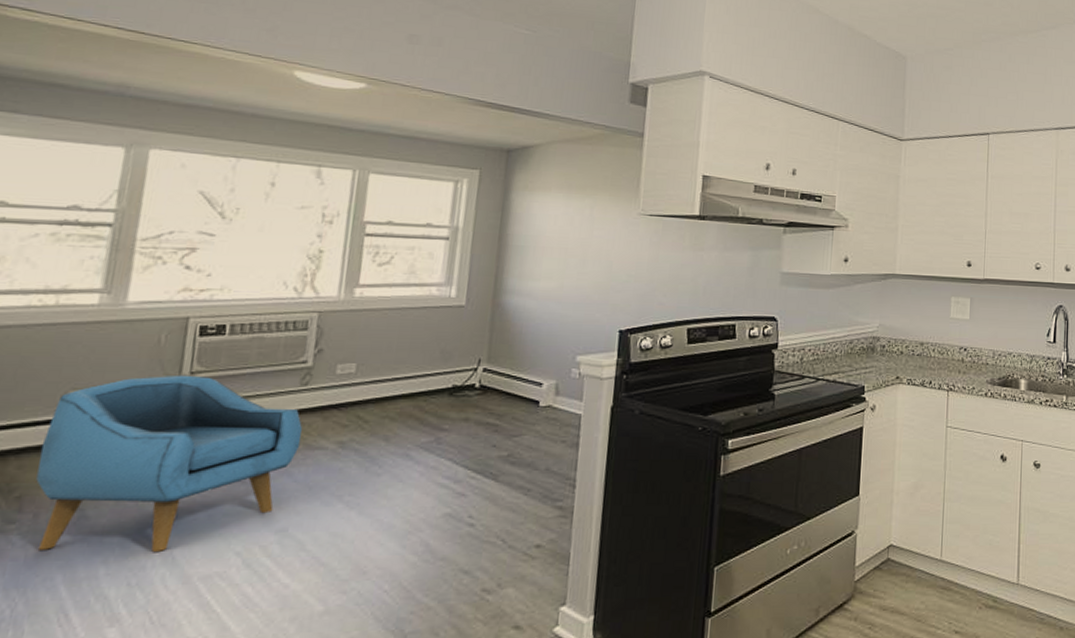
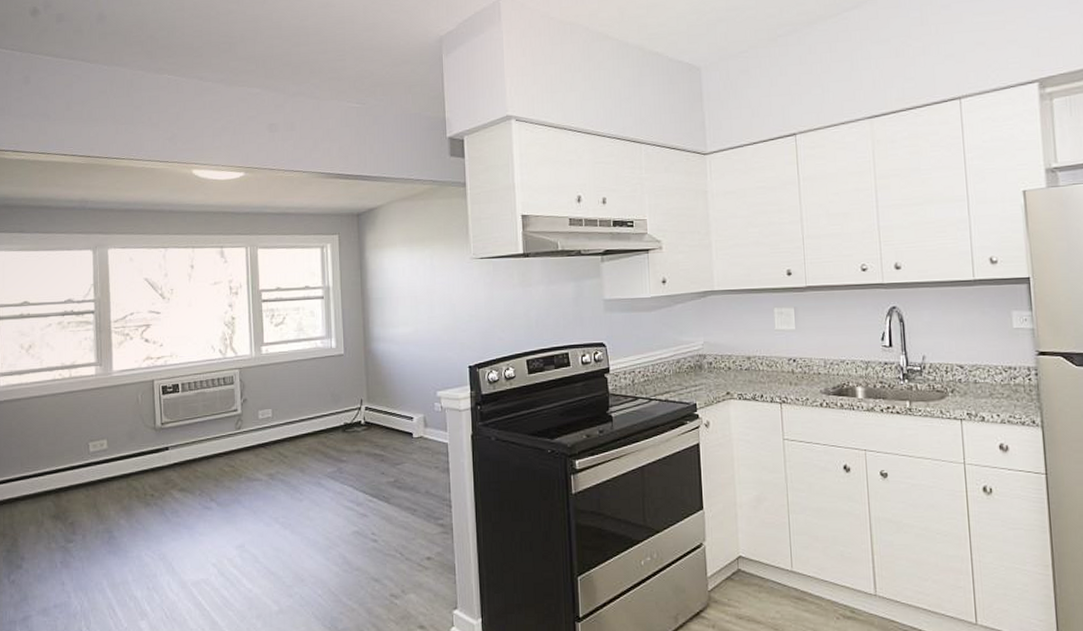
armchair: present [36,375,303,553] -> none [79,425,243,564]

